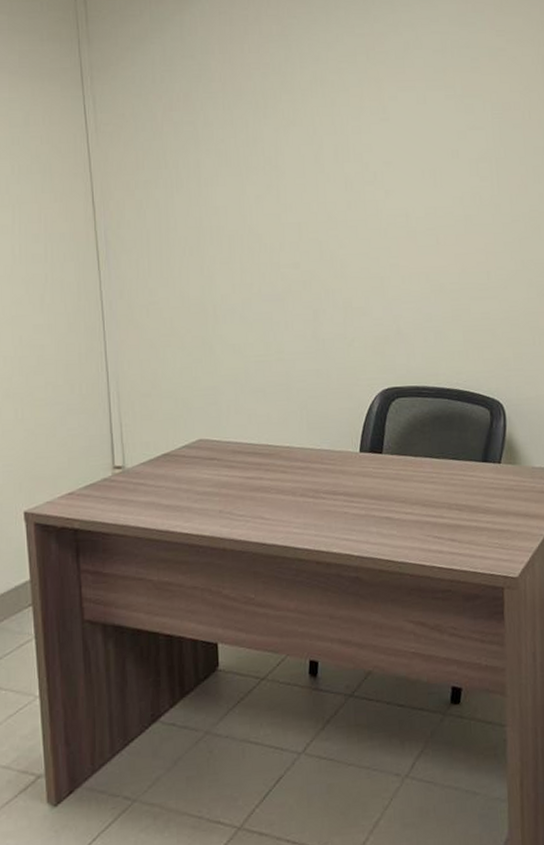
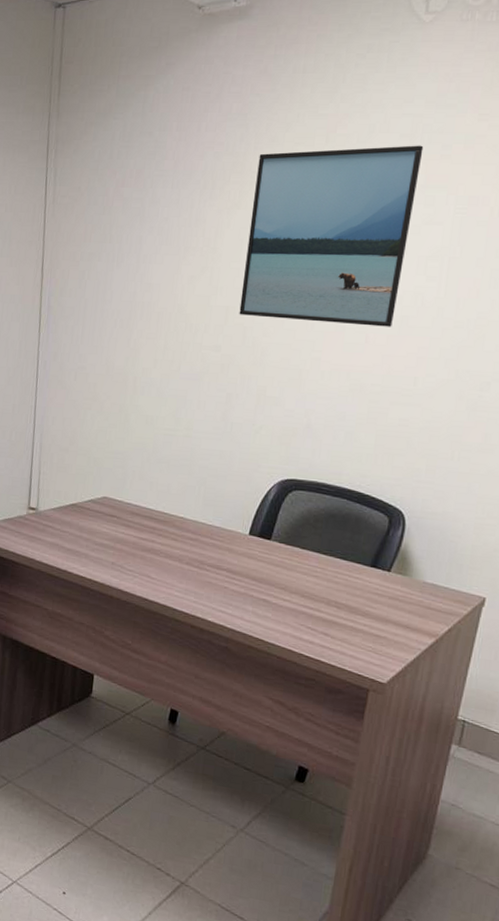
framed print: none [306,59,458,230] -> present [239,145,424,327]

